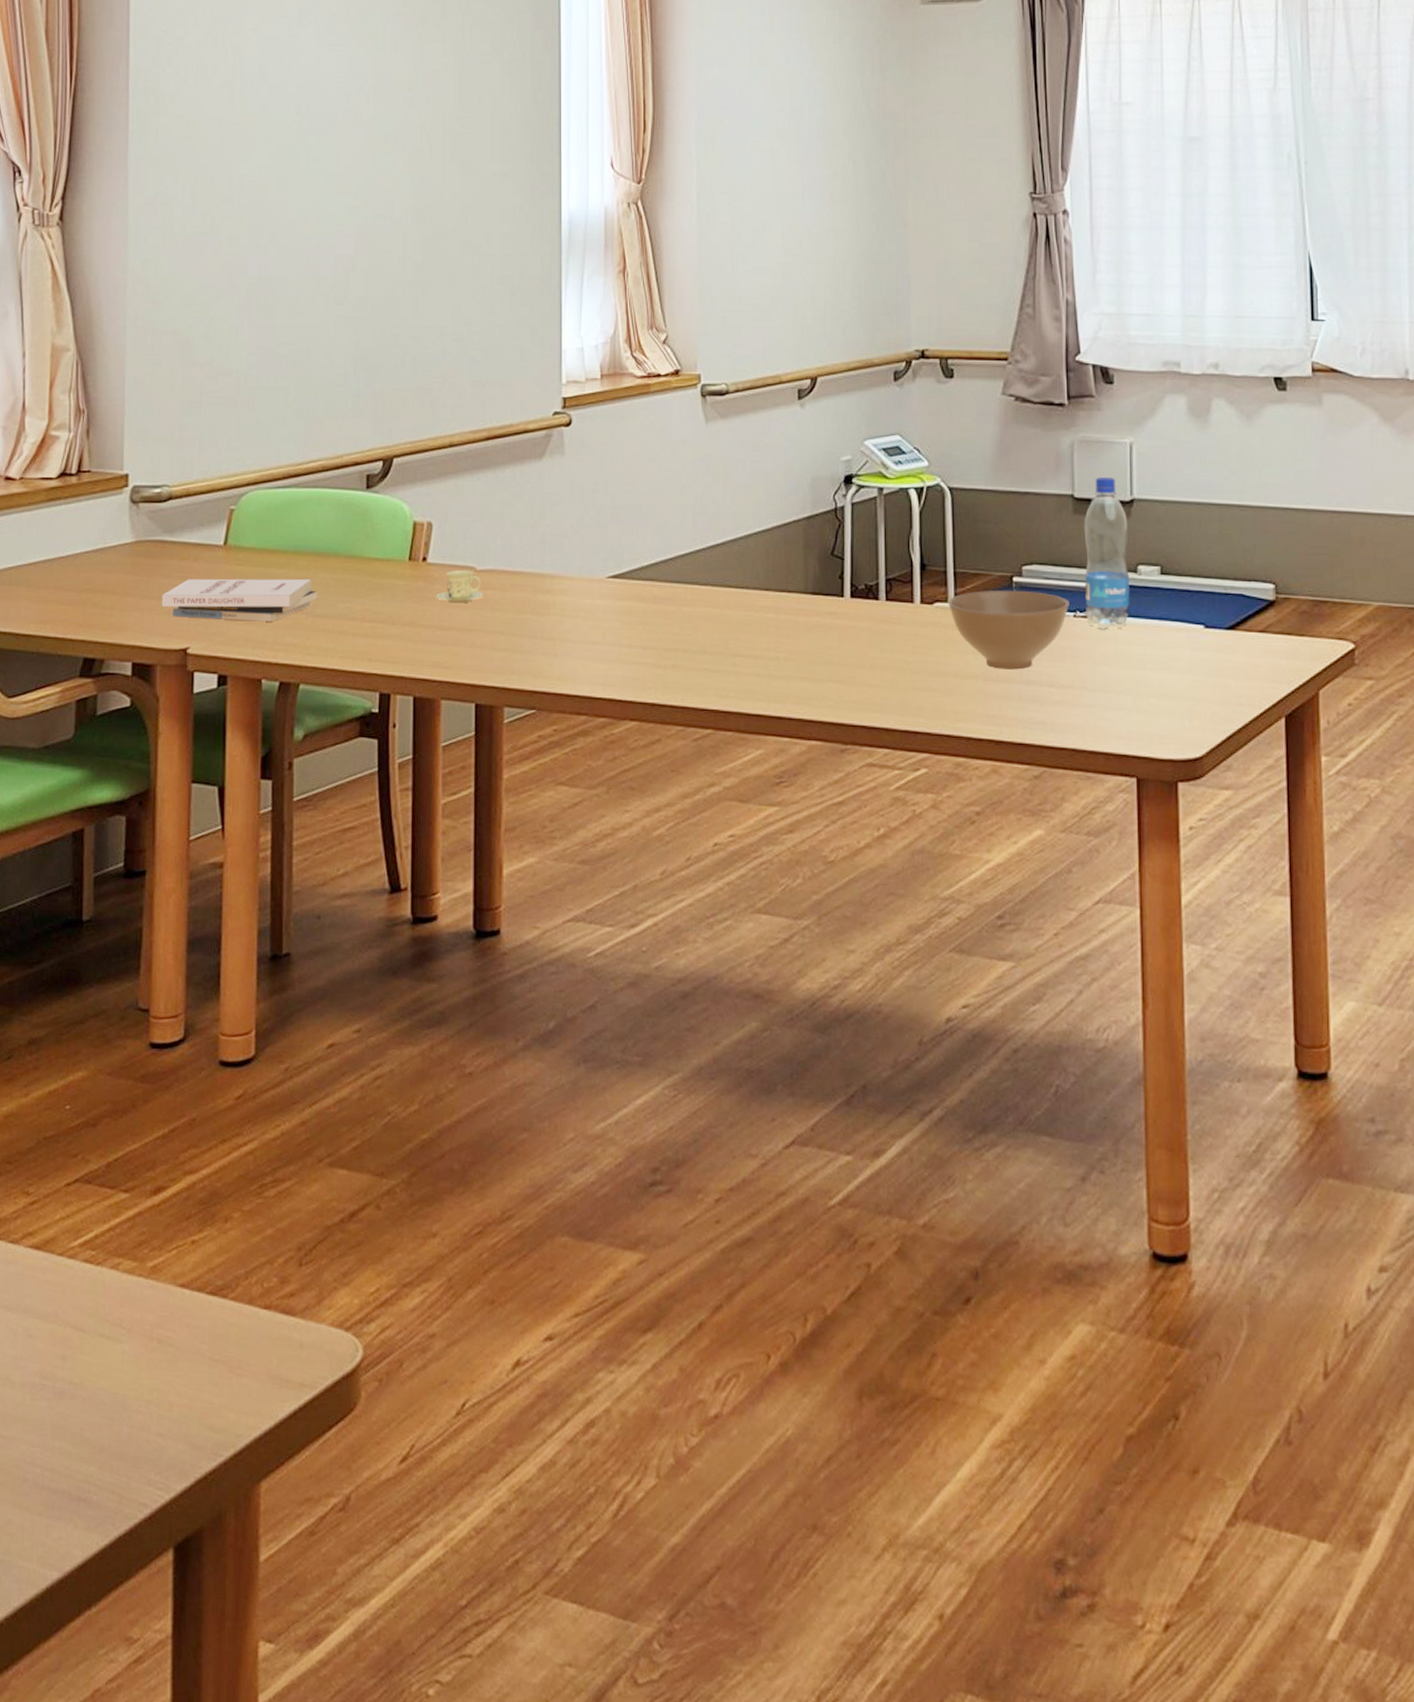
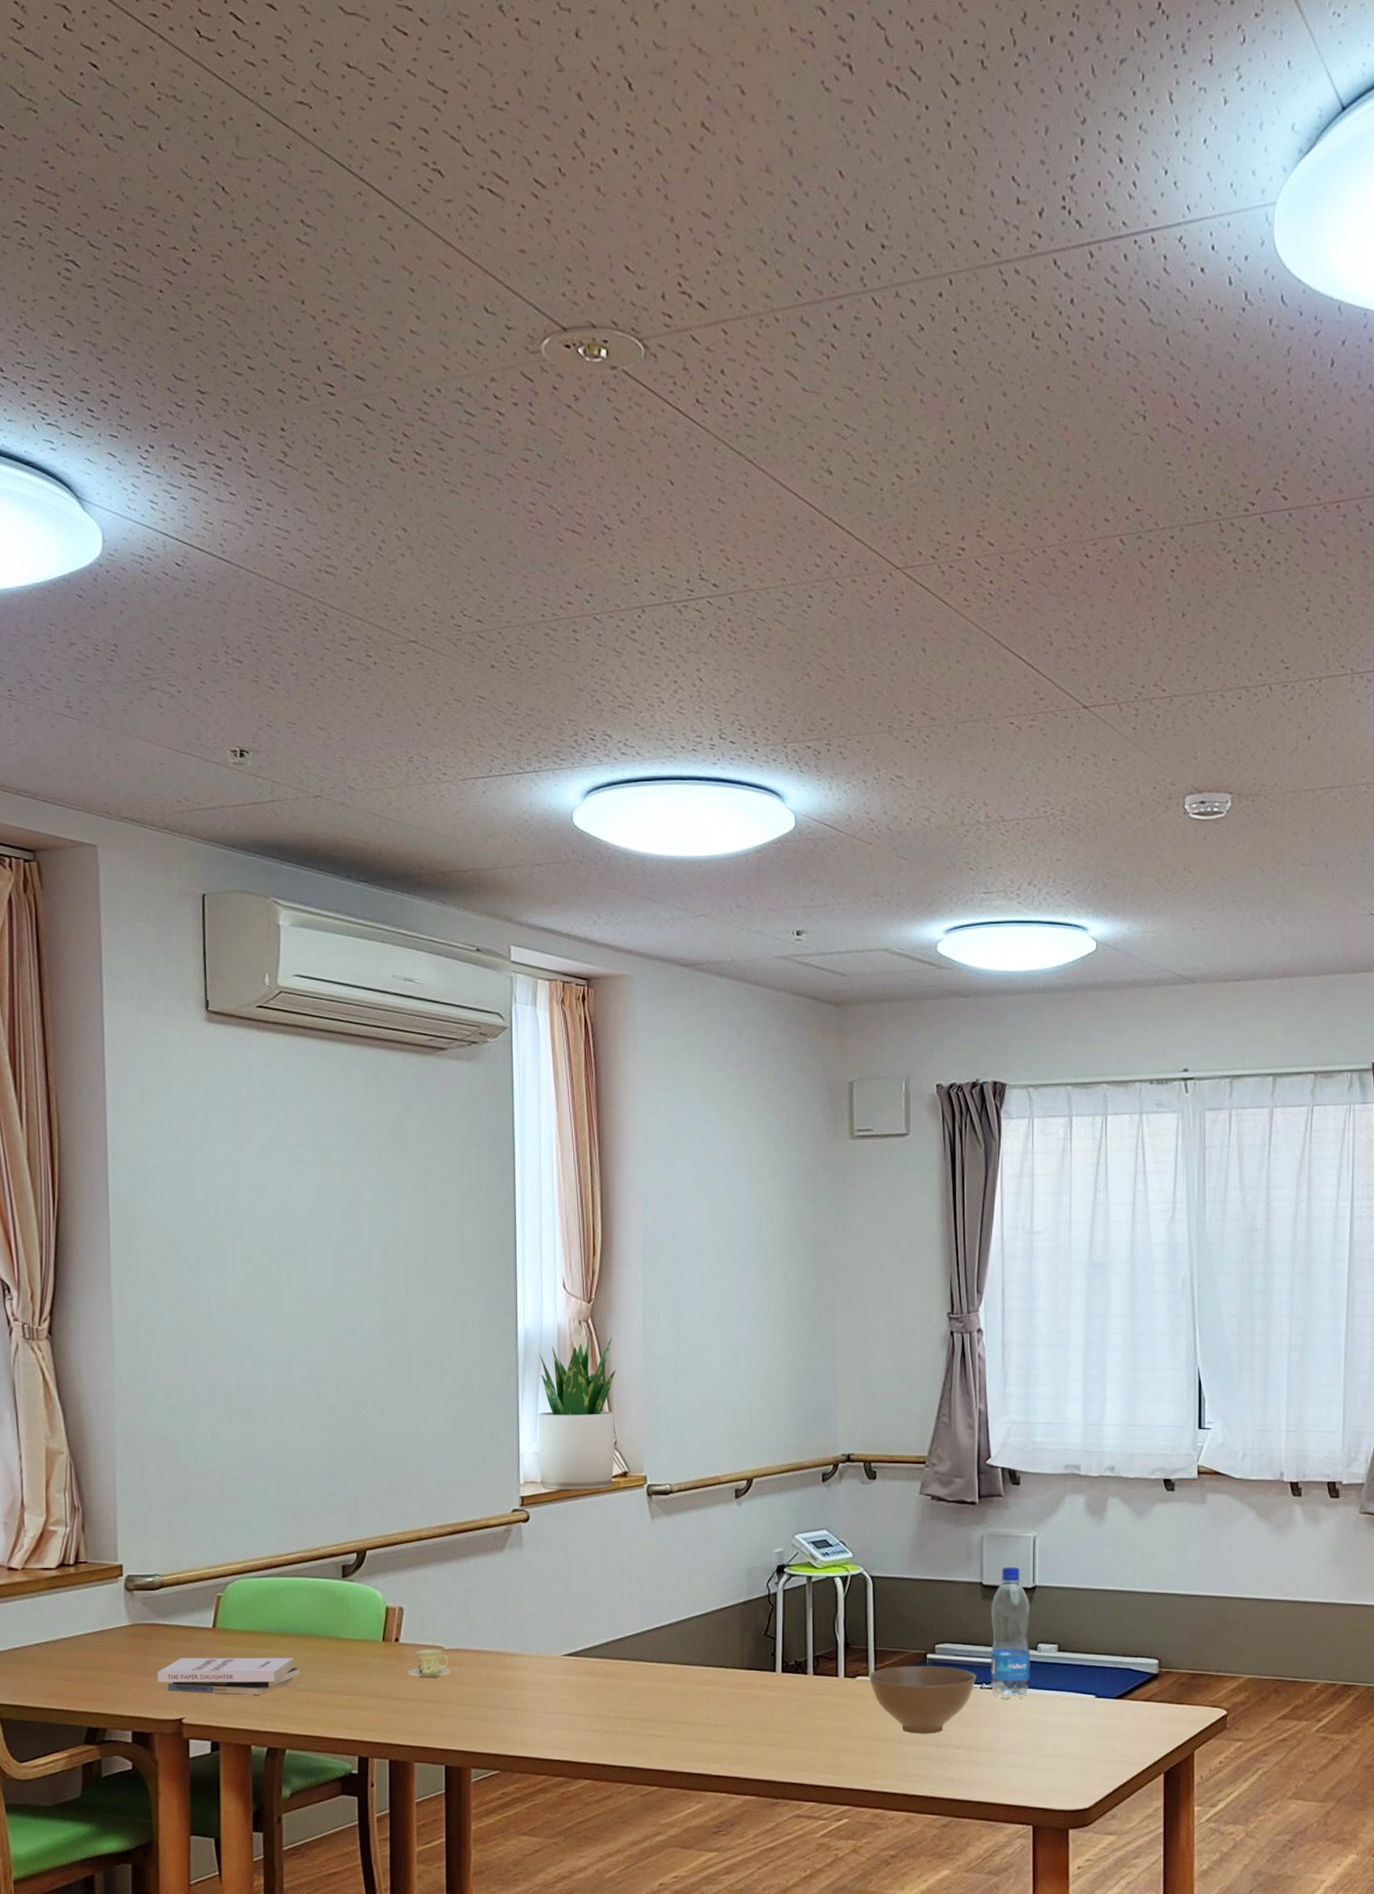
planter: none [582,219,668,392] -> present [537,1336,616,1491]

